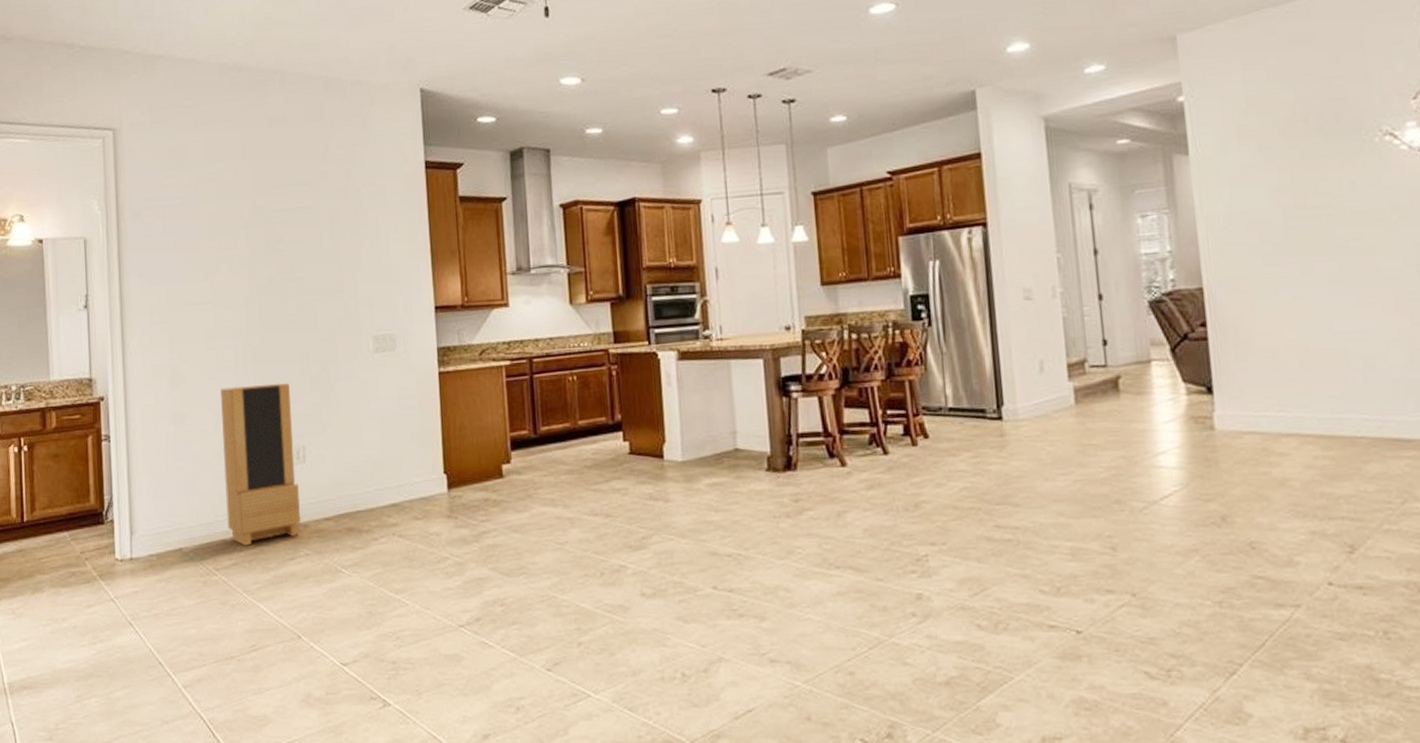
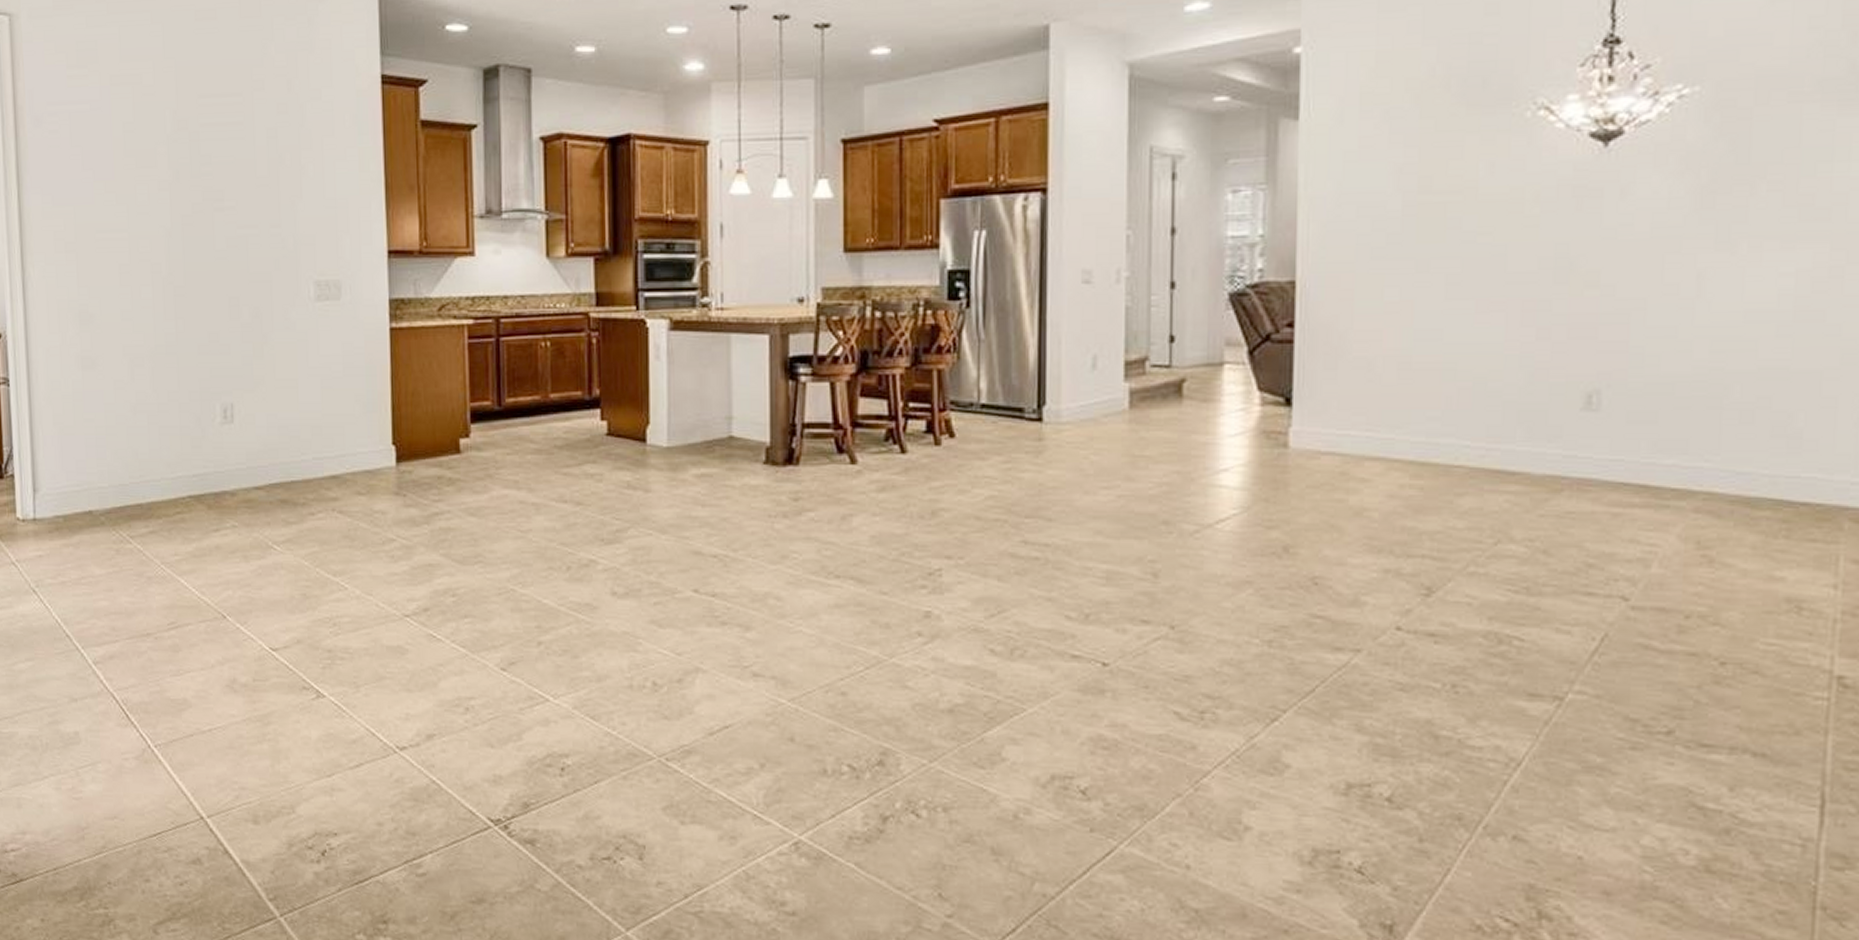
storage cabinet: present [221,382,301,546] -> none [136,329,228,513]

